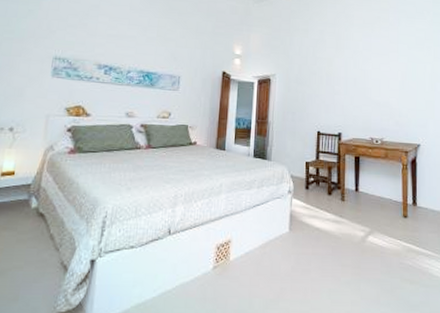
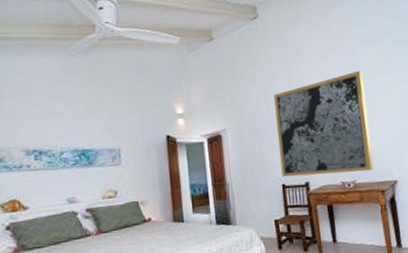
wall art: none [319,42,403,132] -> present [273,70,374,178]

